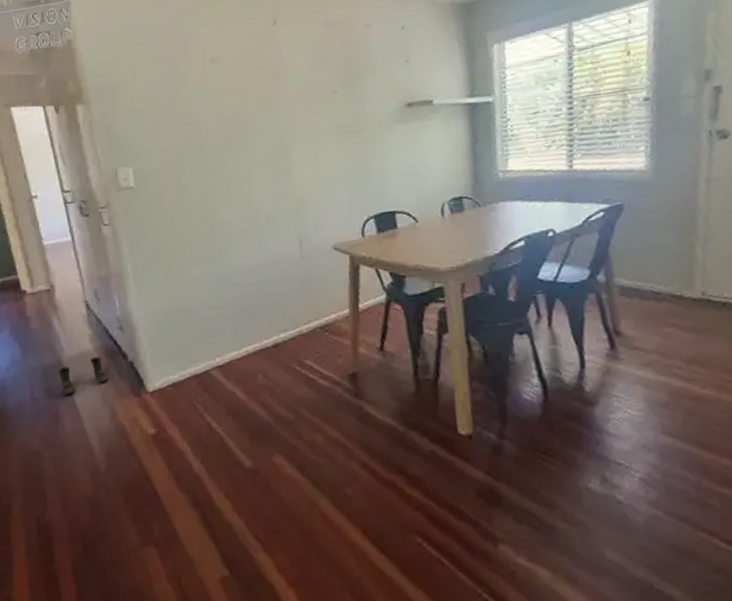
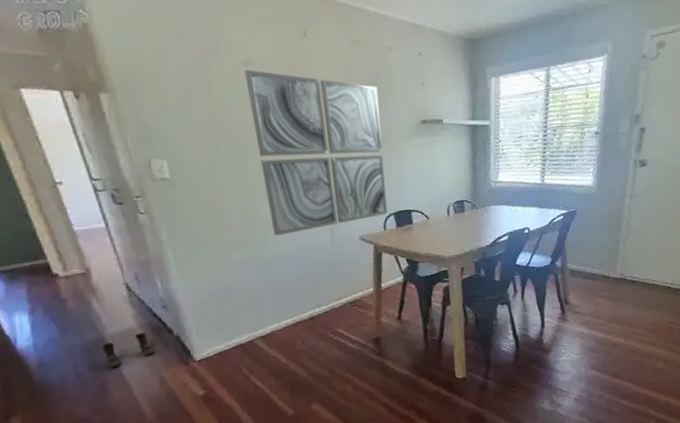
wall art: none [212,66,366,247] -> present [245,69,388,236]

